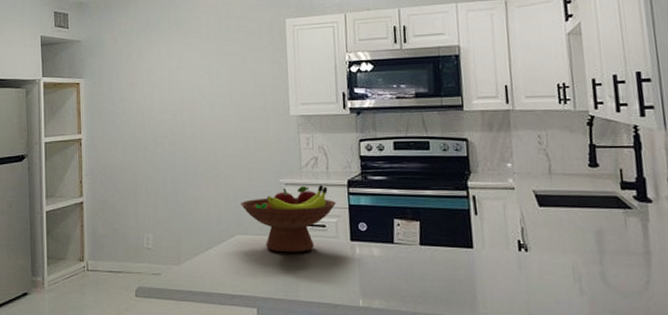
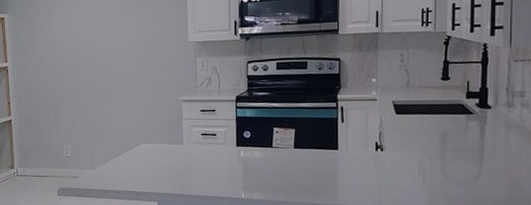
fruit bowl: present [241,185,336,253] -> none [145,101,225,157]

